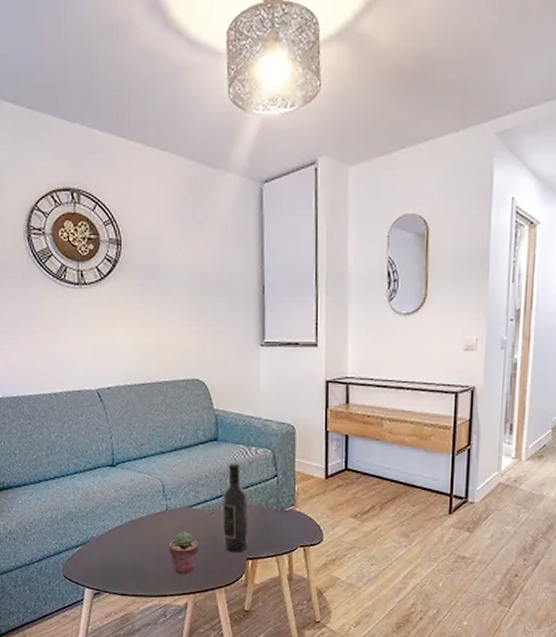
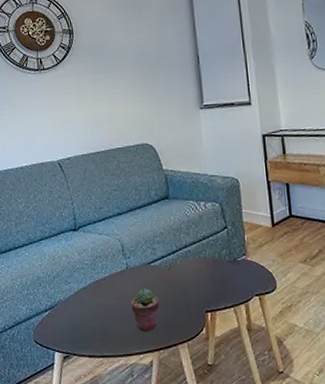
wine bottle: present [222,463,248,553] -> none [177,218,206,307]

